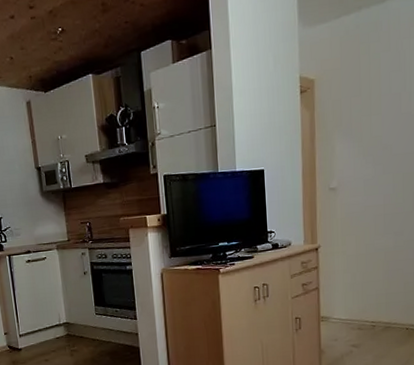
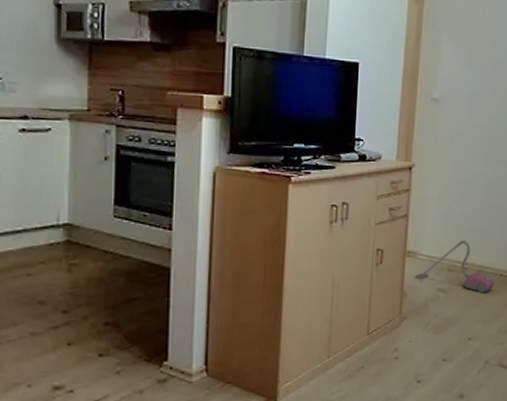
vacuum cleaner: none [329,302,402,345] -> present [414,240,495,293]

